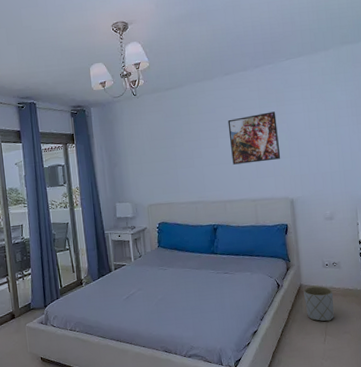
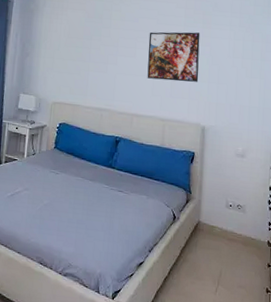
planter: present [303,286,334,322] -> none [200,226,233,270]

